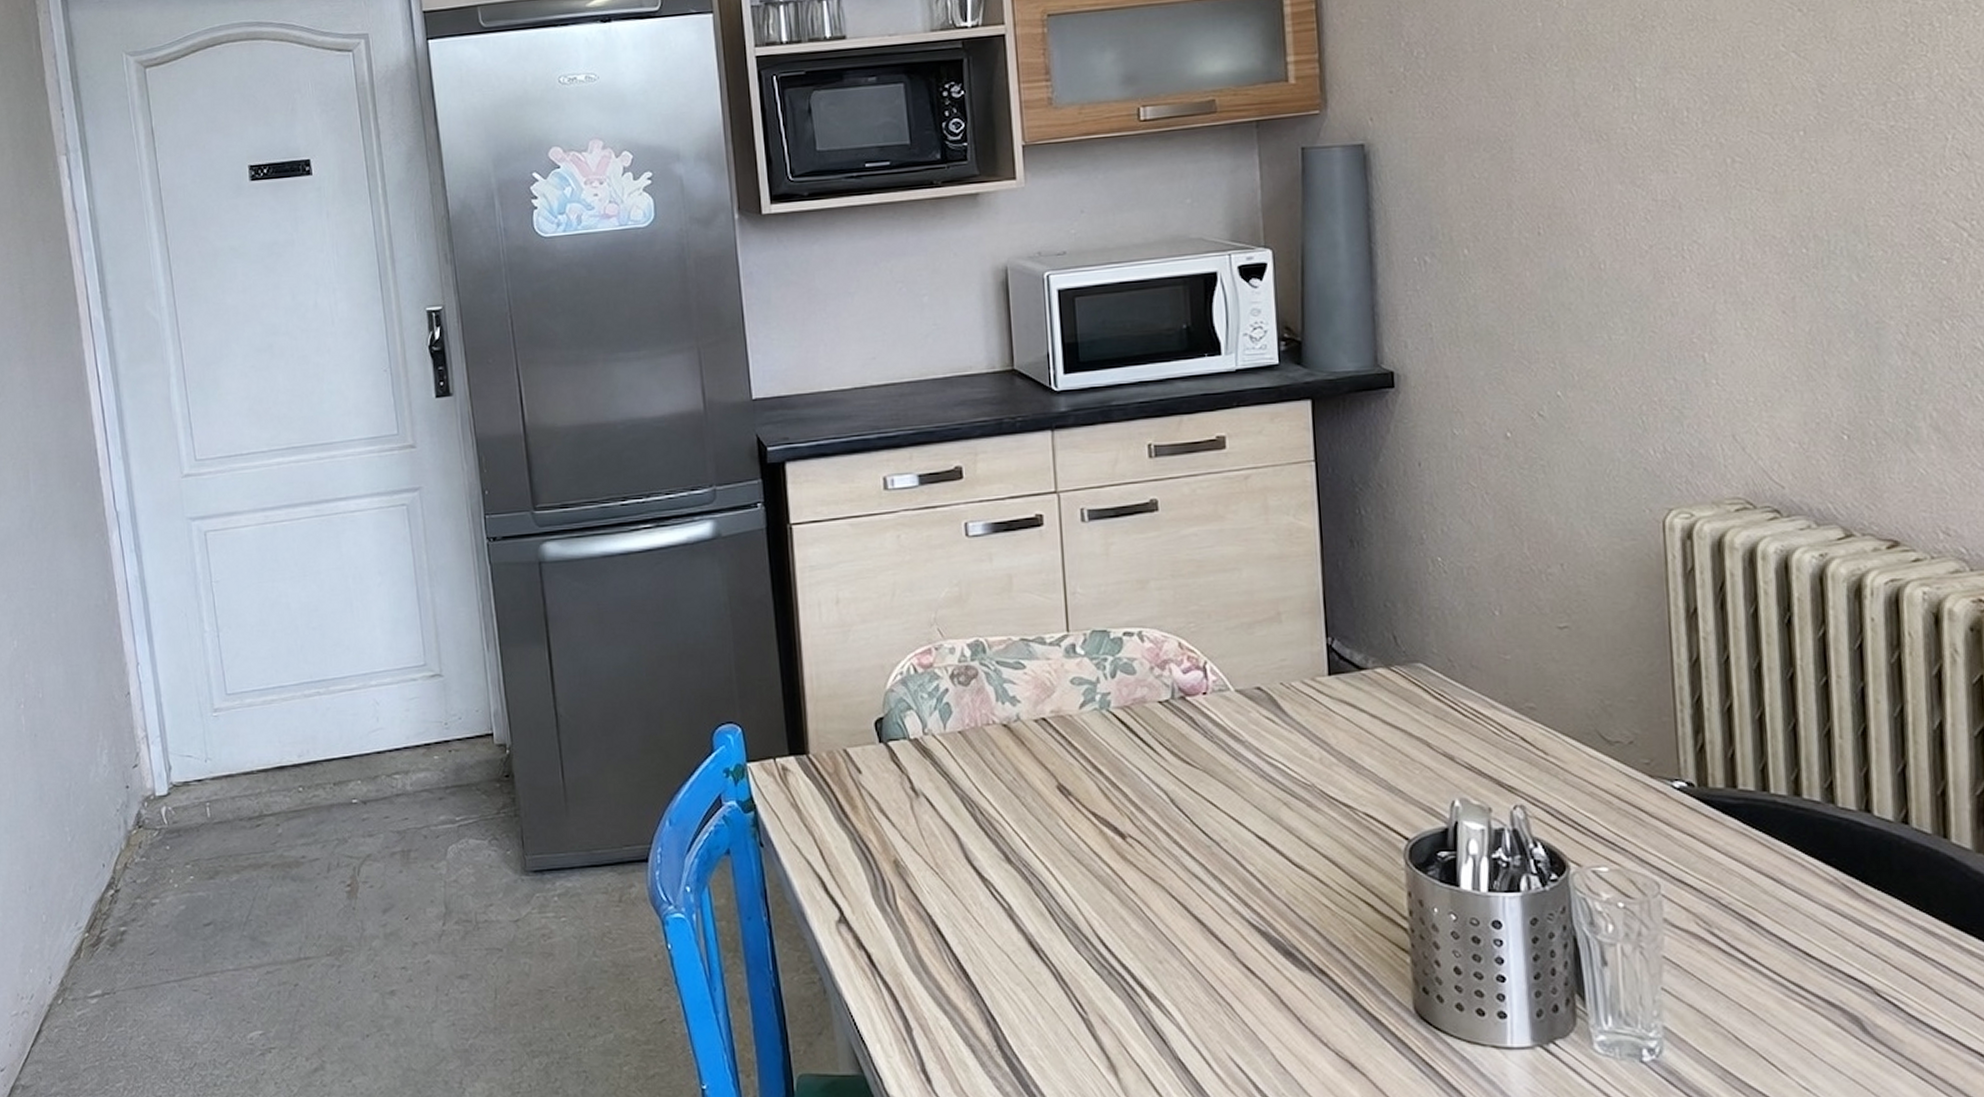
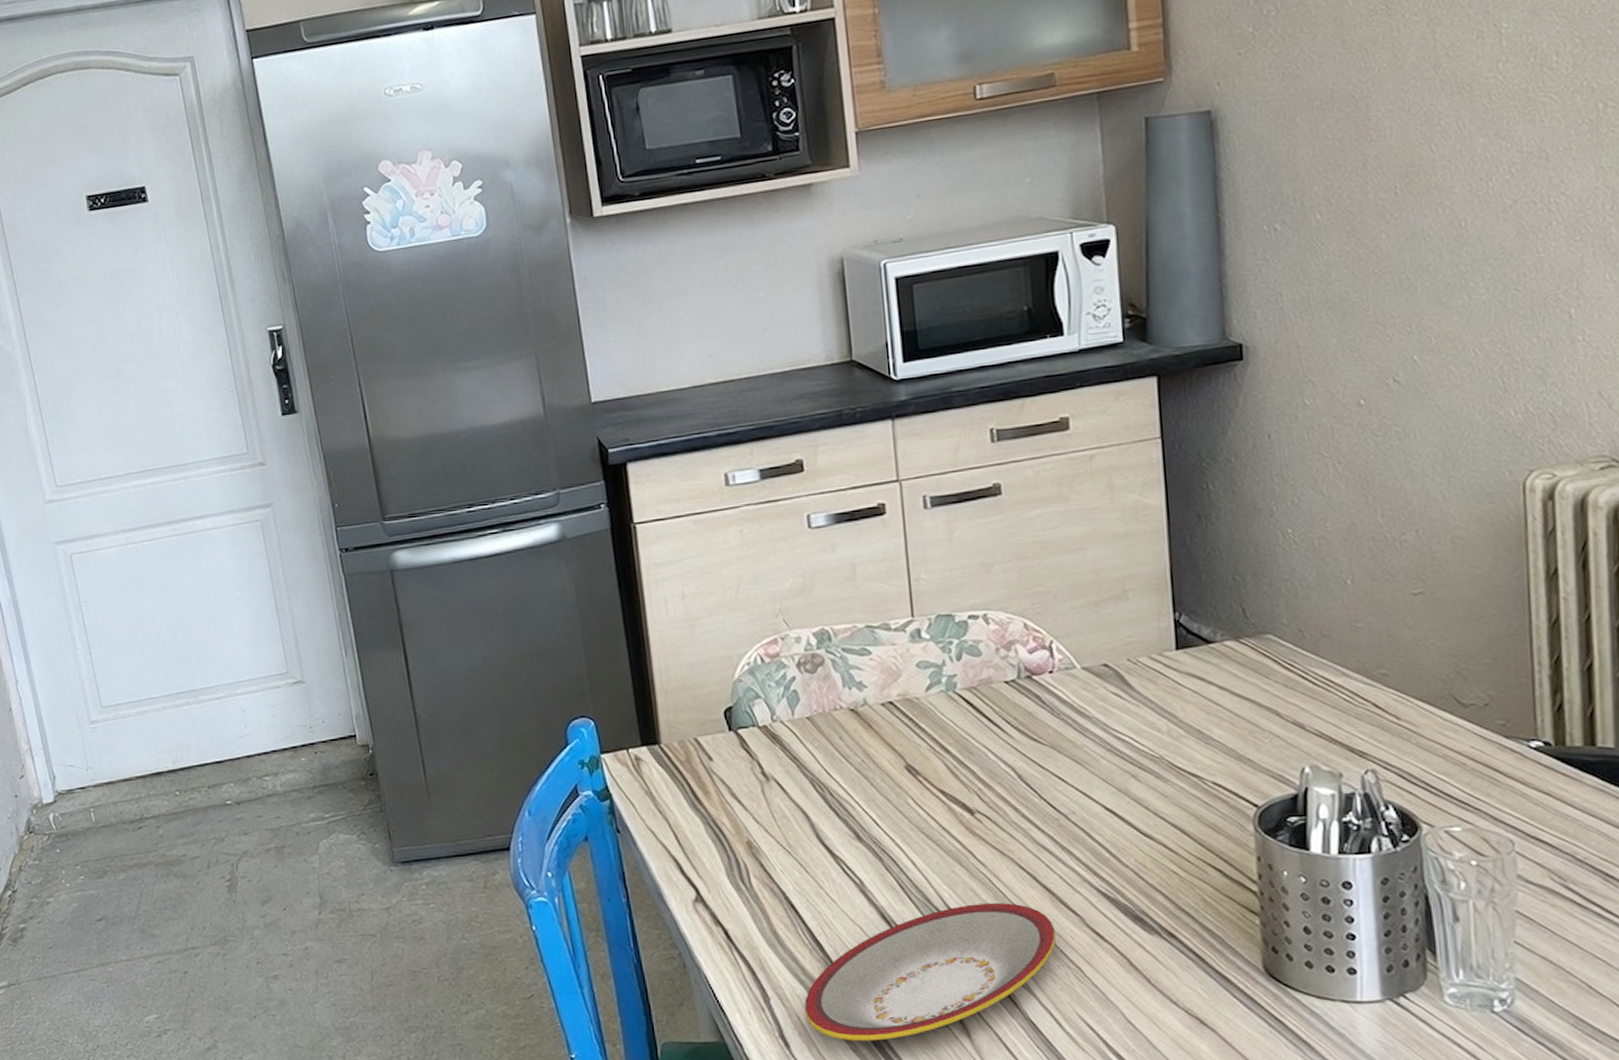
plate: none [947,933,1207,1078] -> present [804,903,1057,1041]

